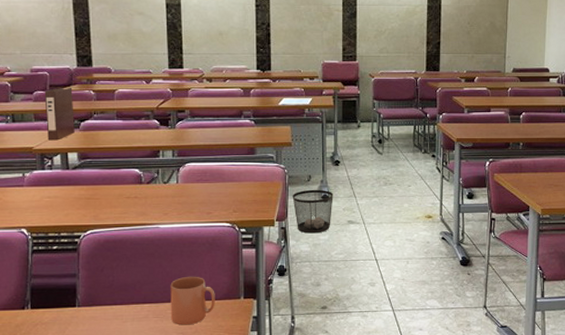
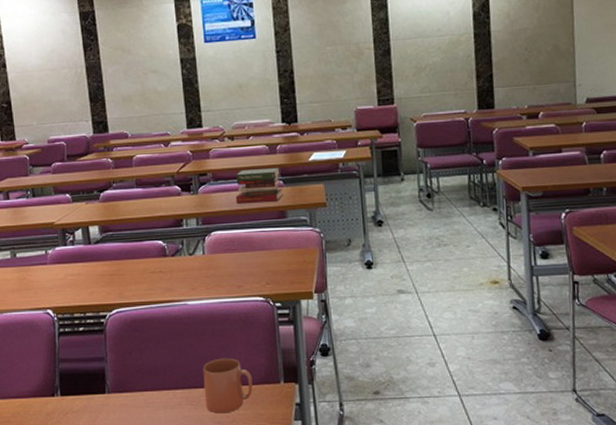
binder: present [44,87,75,141] -> none [62,156,95,214]
books: none [211,110,253,139] -> present [236,168,283,203]
waste bin: present [292,189,334,234] -> none [331,254,379,307]

